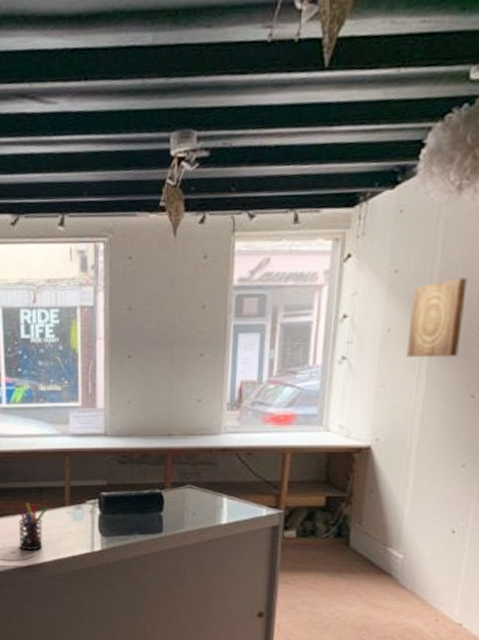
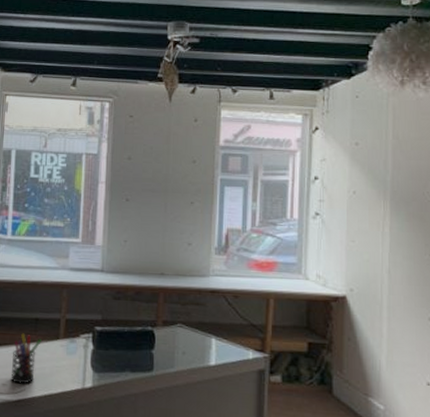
wall art: present [406,277,468,358] -> none [371,153,417,220]

